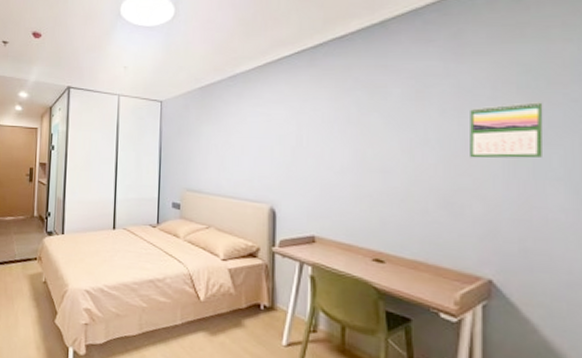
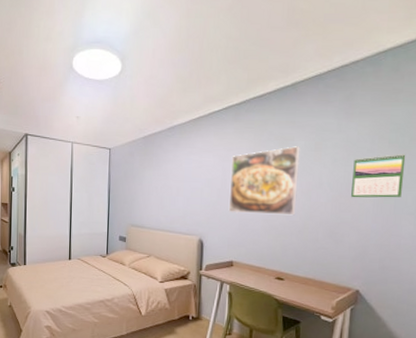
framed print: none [308,95,396,180] -> present [229,146,300,216]

